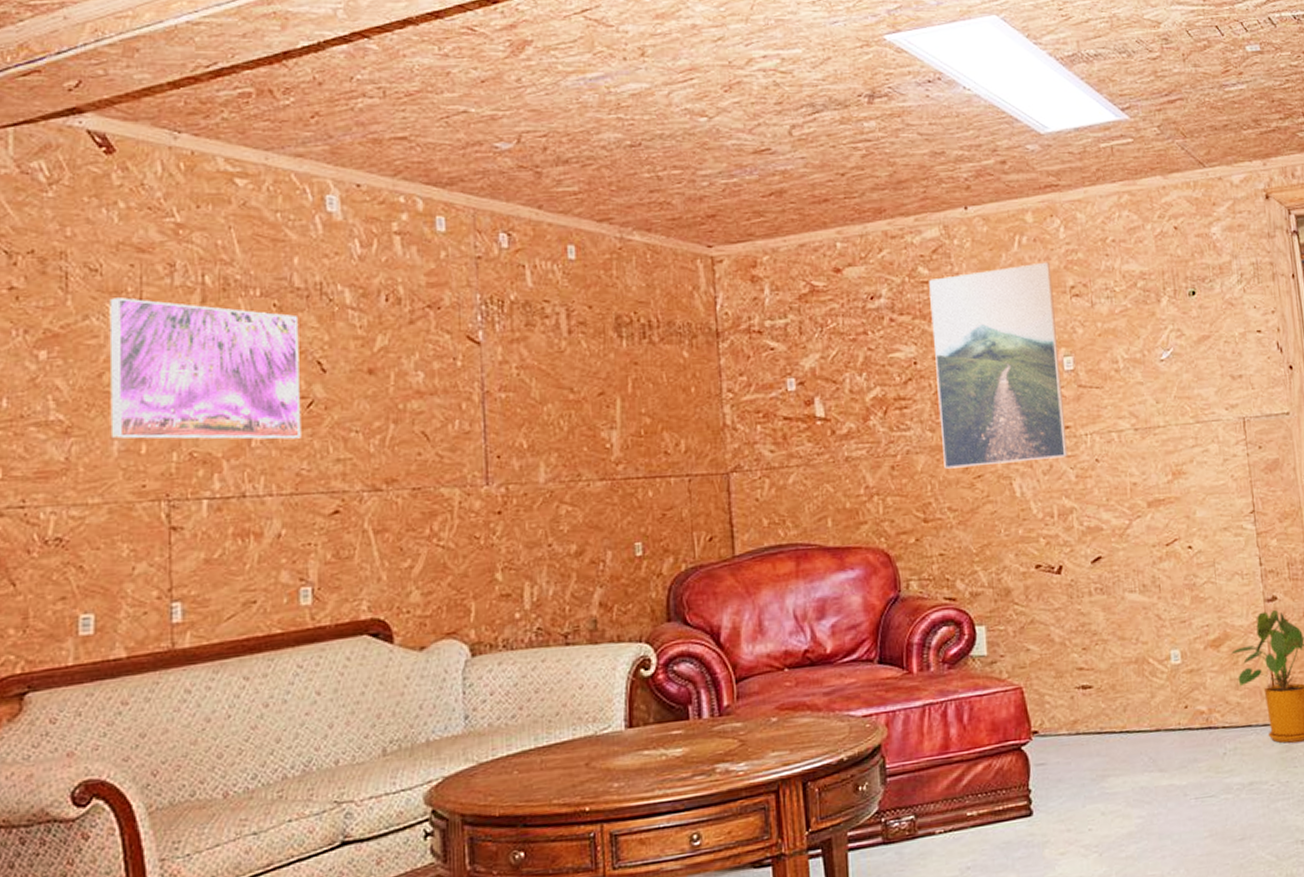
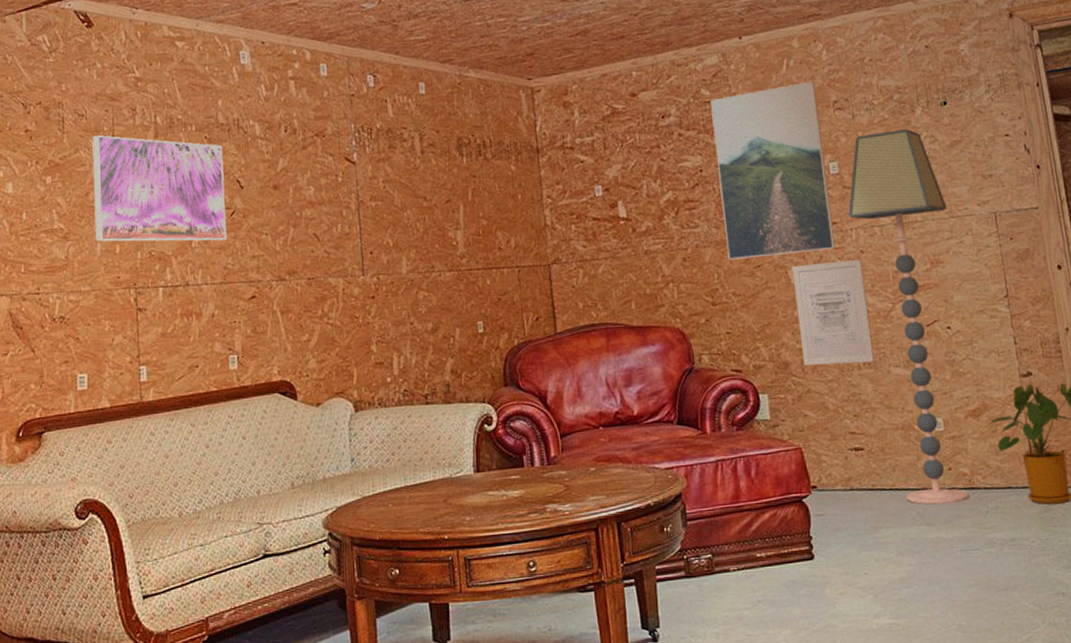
wall art: none [1018,469,1107,592] -> present [792,259,874,366]
floor lamp: none [1083,320,1206,748] -> present [848,128,969,505]

